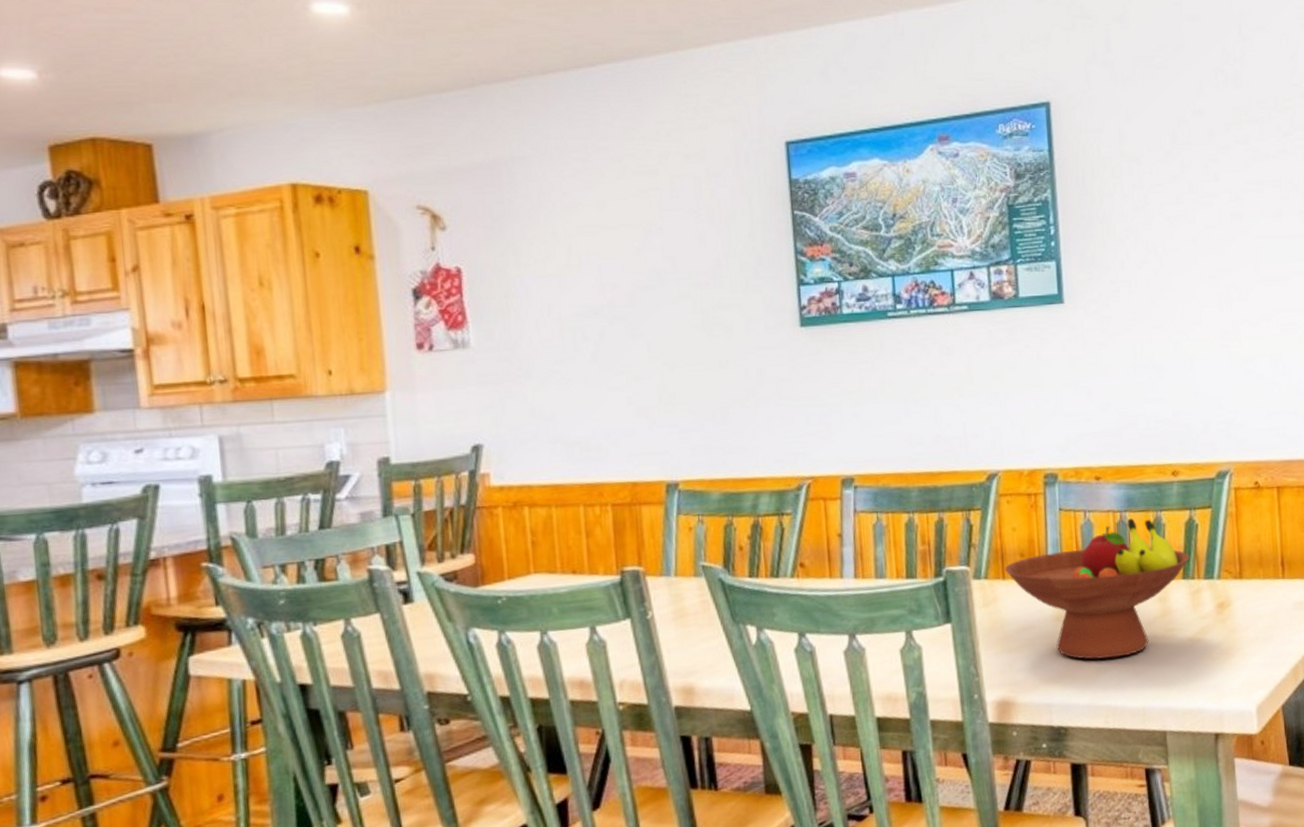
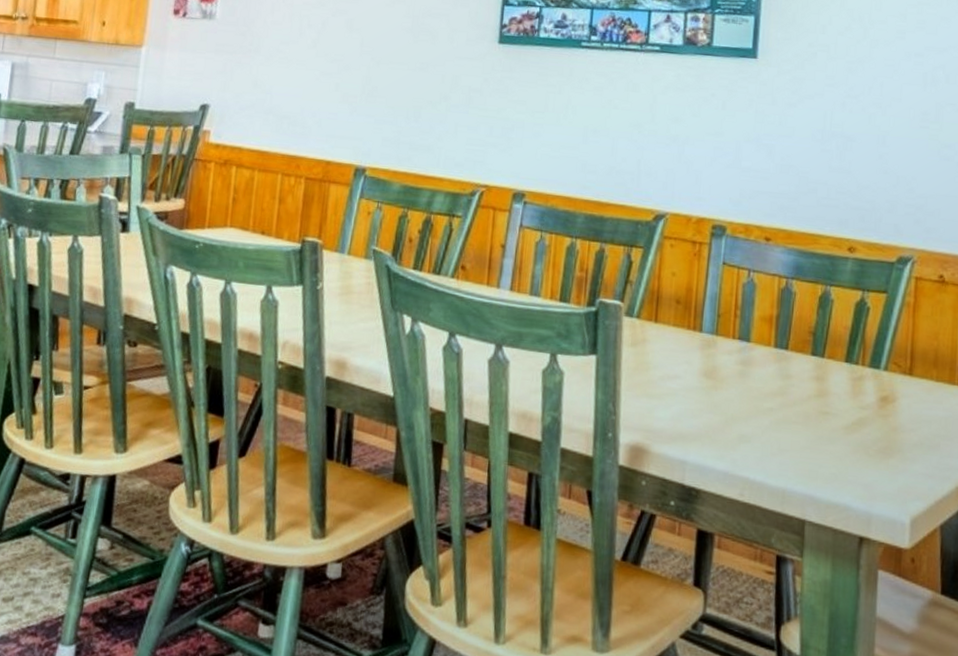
fruit bowl: present [1004,518,1189,660] -> none [657,287,856,430]

